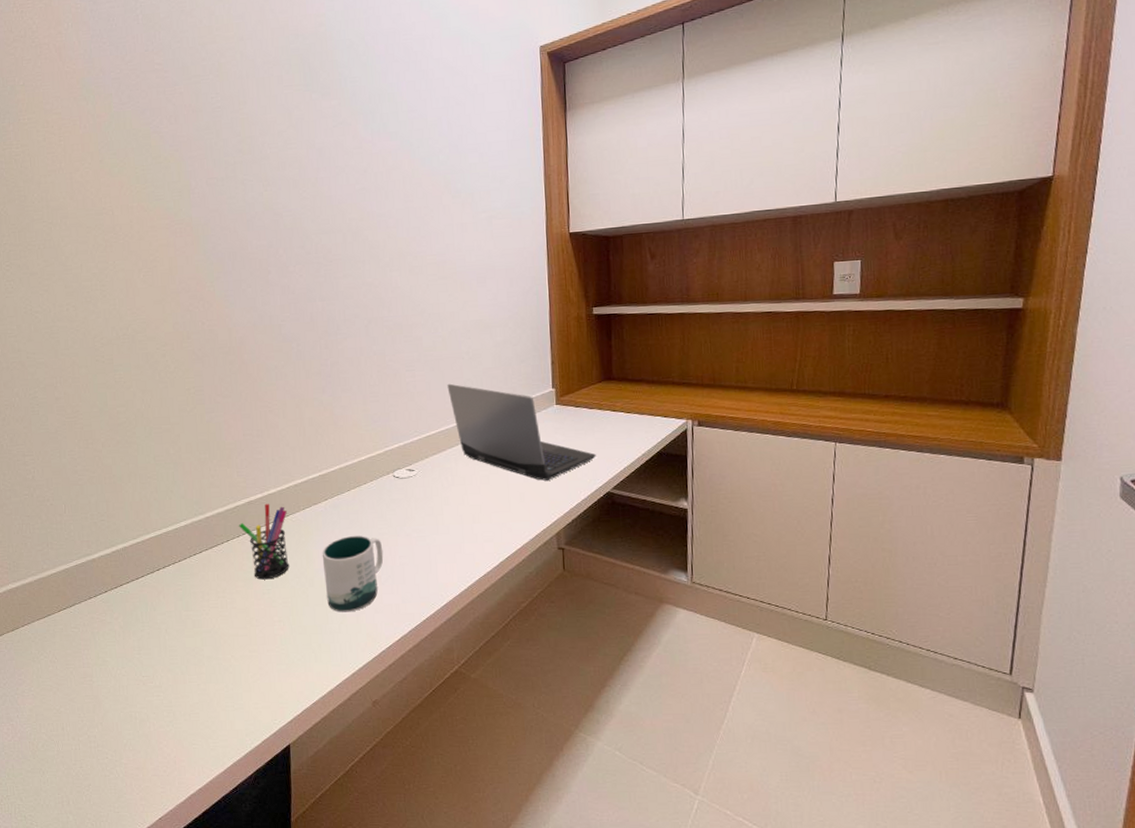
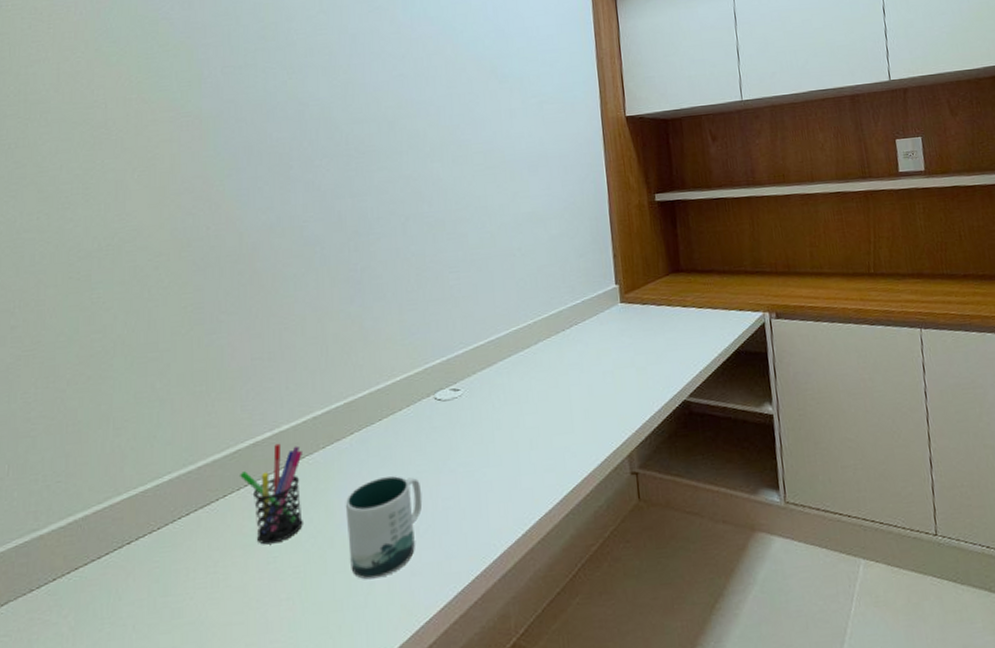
laptop computer: present [447,383,596,481] -> none [497,285,668,393]

